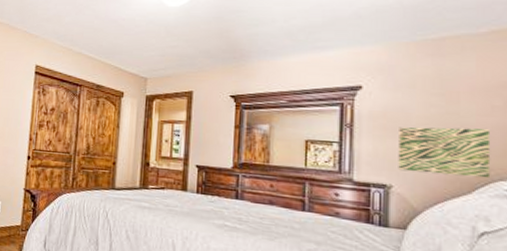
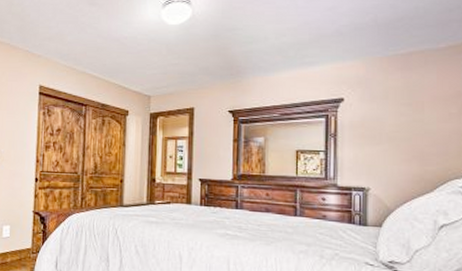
wall art: present [398,127,491,179] -> none [374,133,449,178]

